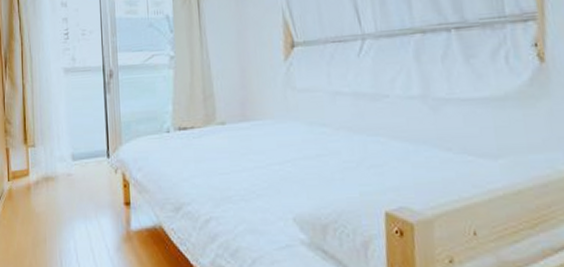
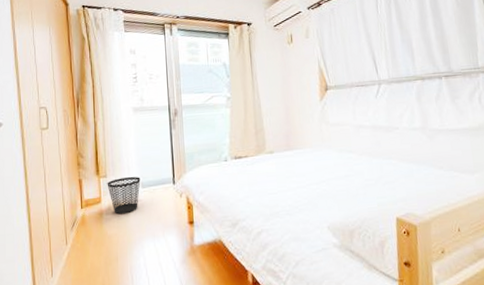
wastebasket: none [35,146,71,190] -> present [107,176,141,215]

